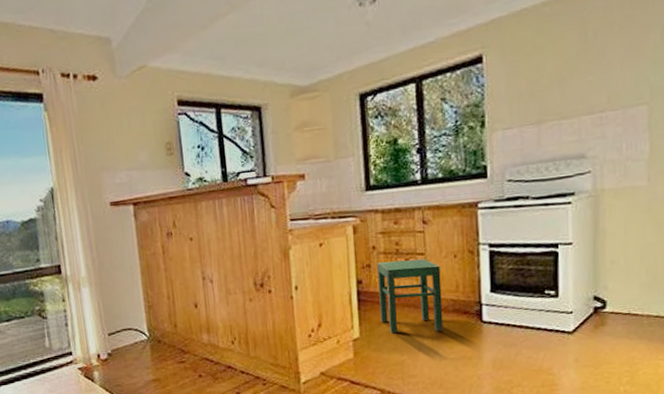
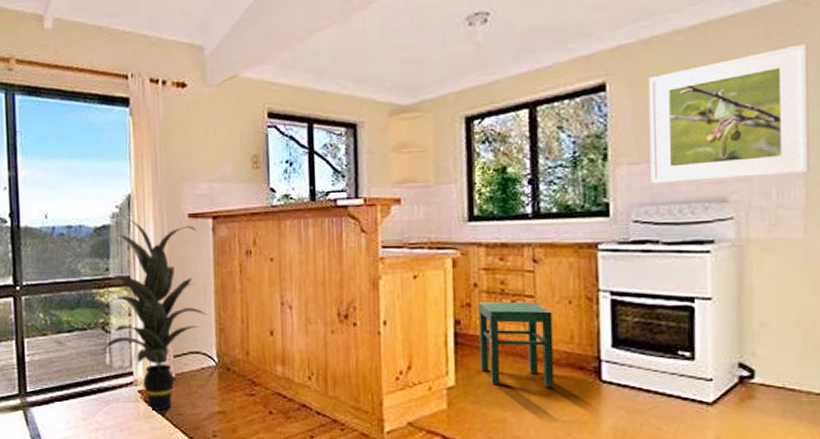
indoor plant: none [22,211,137,384] -> present [90,219,208,410]
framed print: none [519,10,654,146] -> present [648,44,810,184]

